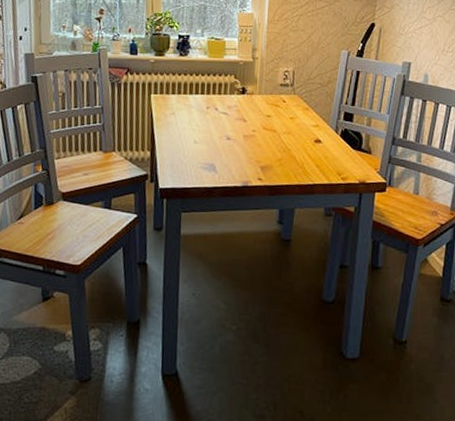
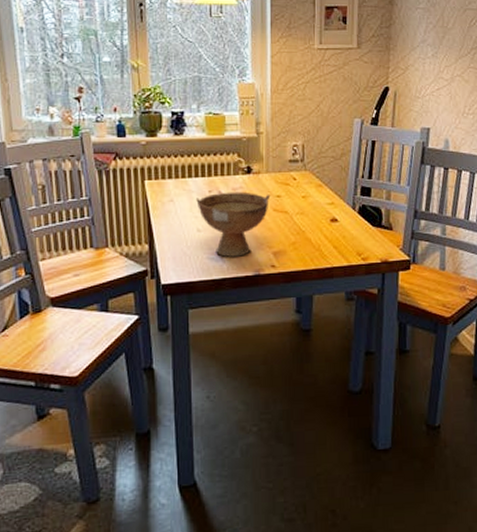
bowl: none [195,109,262,168] -> present [196,191,271,257]

